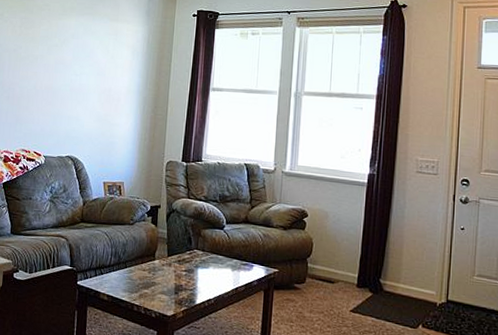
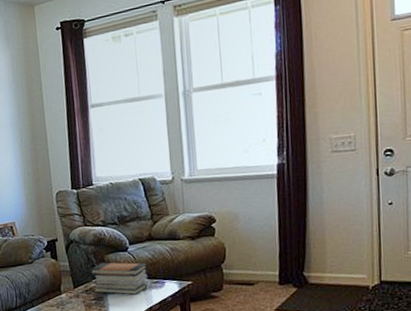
book stack: none [185,236,239,273] -> present [90,262,148,295]

